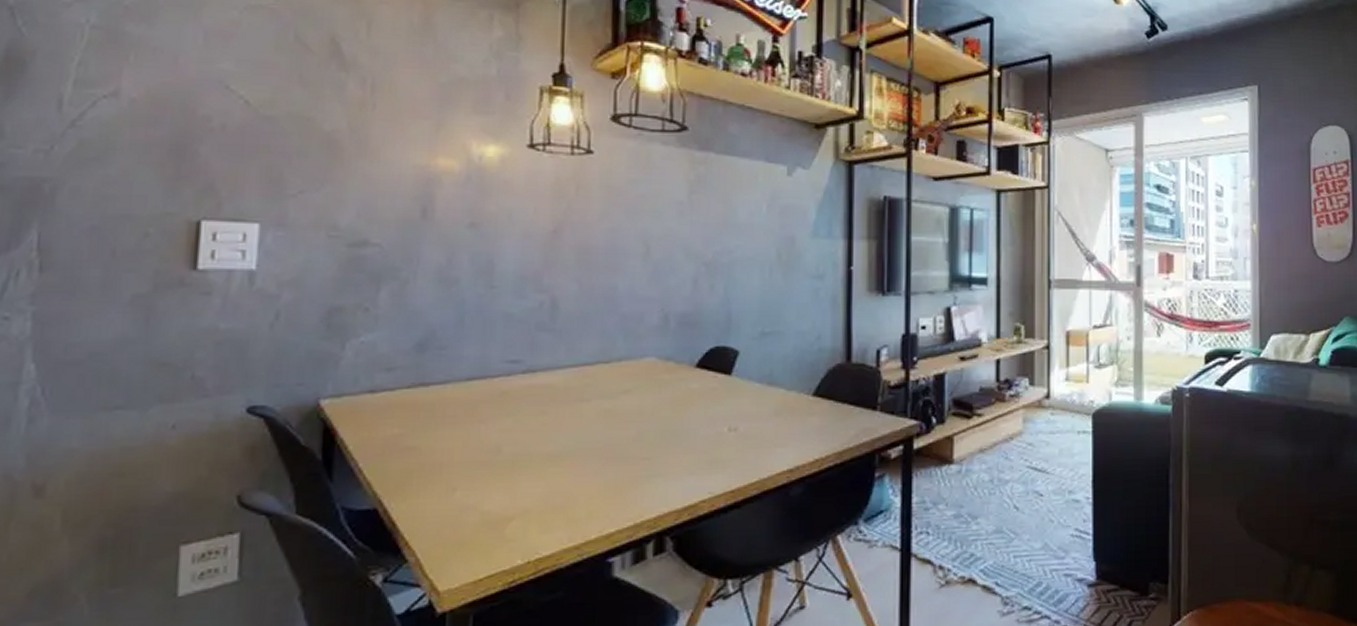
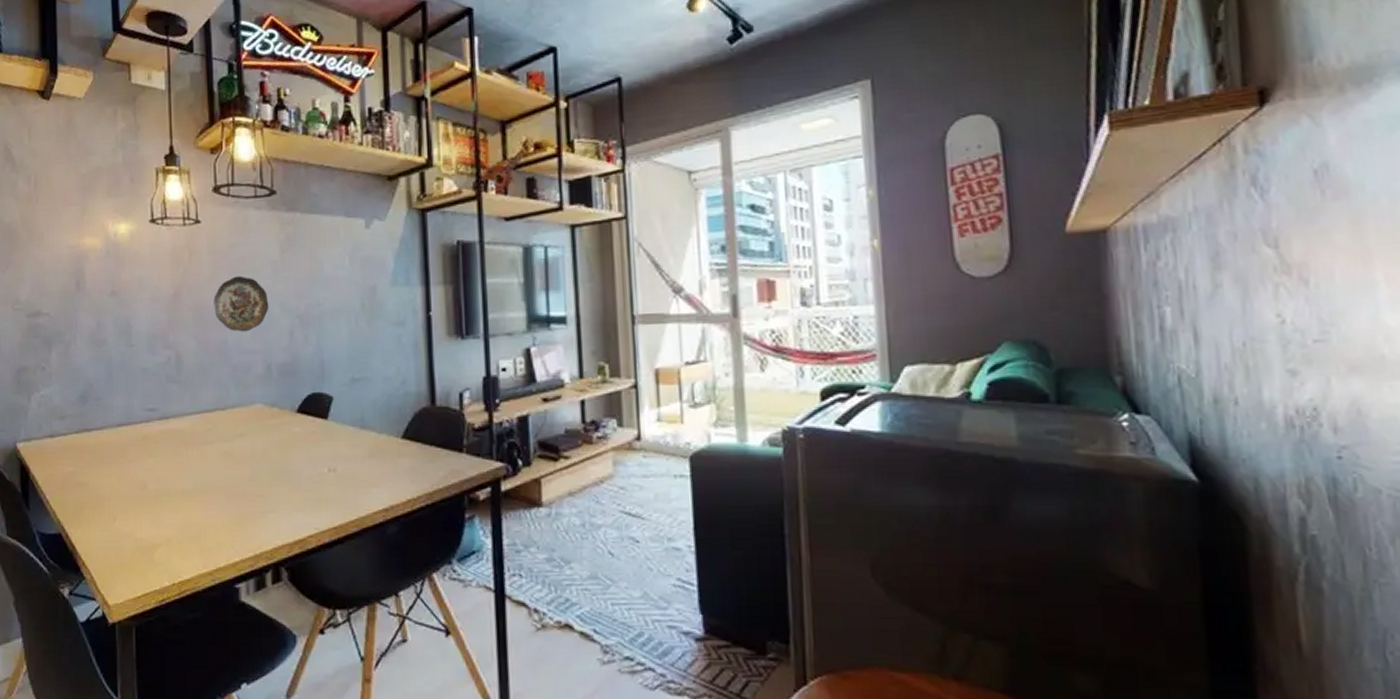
decorative plate: none [603,215,671,278] -> present [213,276,269,332]

